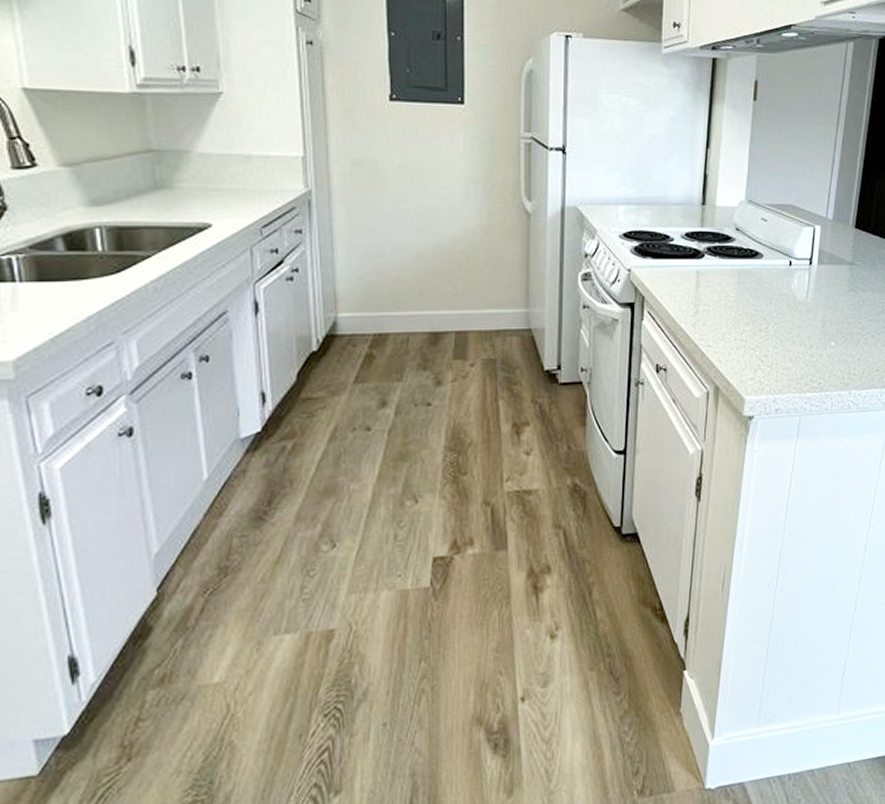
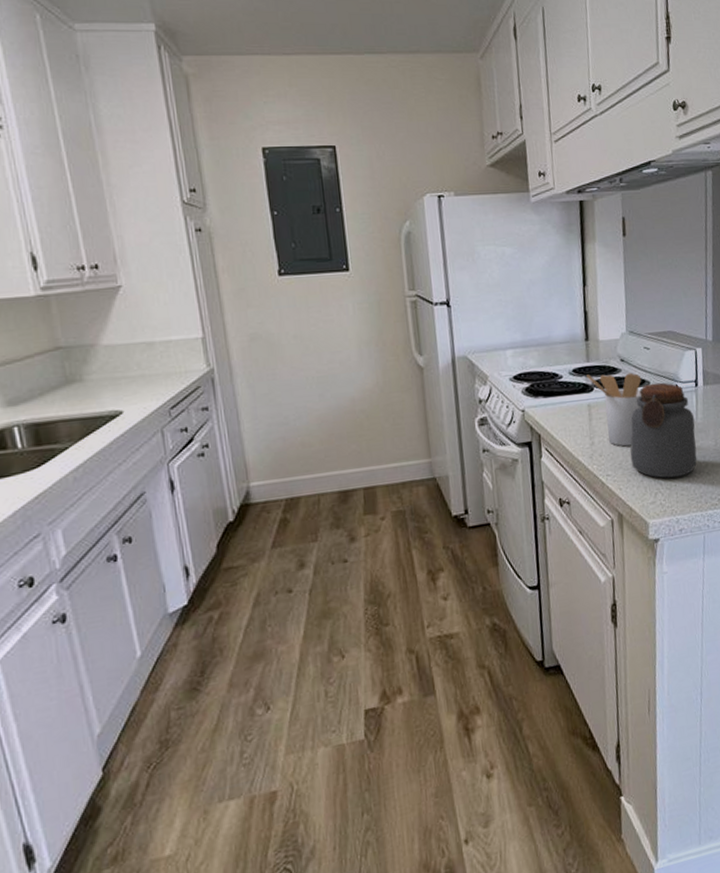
utensil holder: none [699,240,755,319] -> present [586,372,642,447]
jar: none [734,256,805,355] -> present [630,382,697,478]

